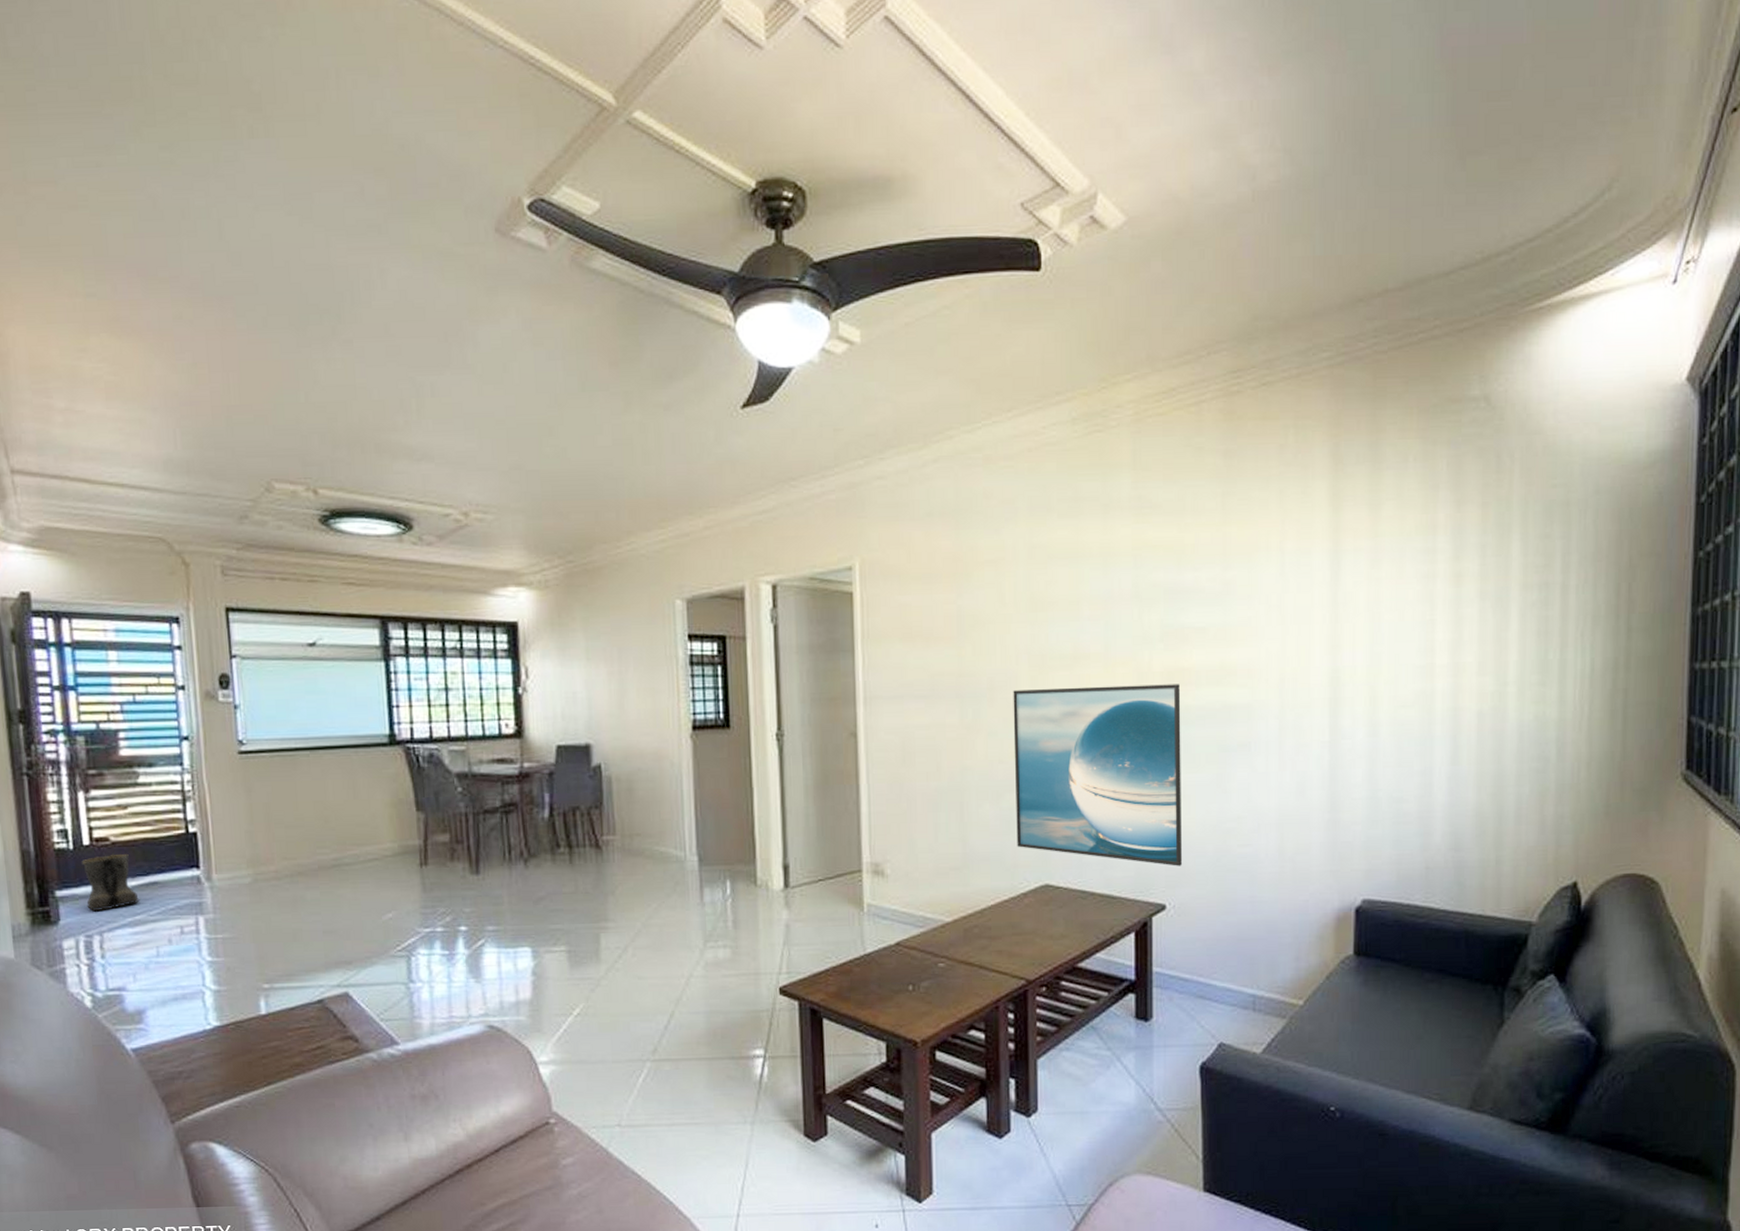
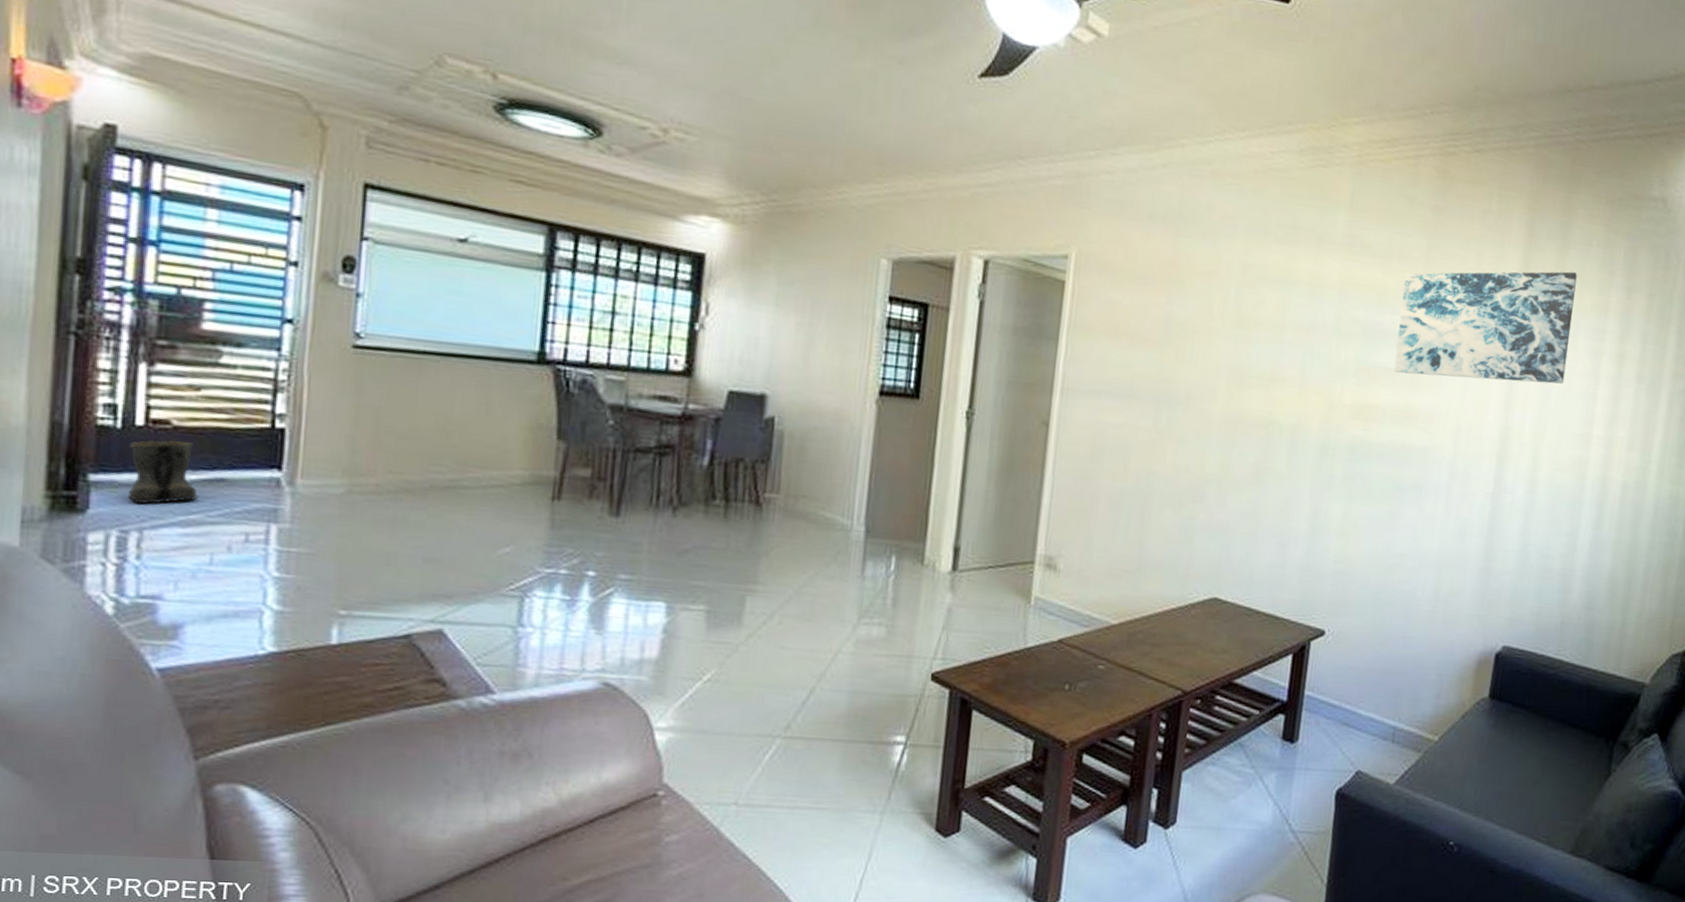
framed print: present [1013,684,1183,866] -> none [1191,402,1366,595]
wall art: none [1203,494,1396,631] -> present [1393,271,1577,384]

